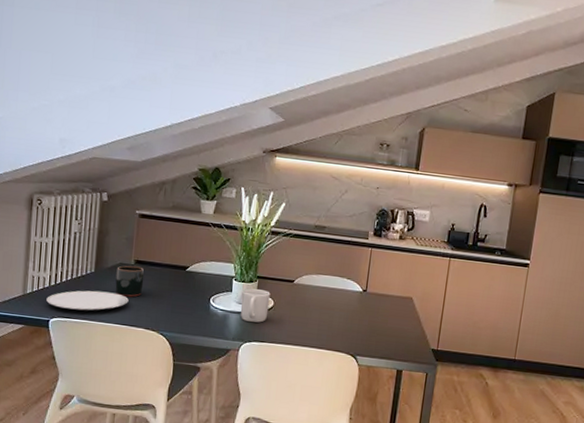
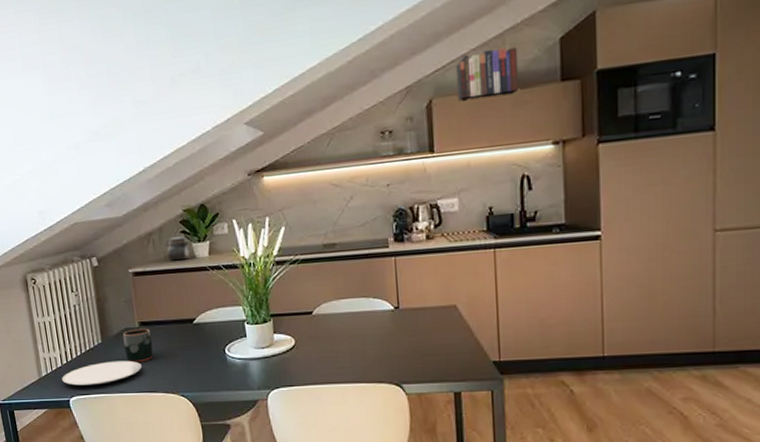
jar: none [175,190,198,213] -> present [165,236,191,261]
mug: present [240,288,271,323] -> none [257,328,291,366]
books: none [444,99,496,140] -> present [456,47,520,102]

